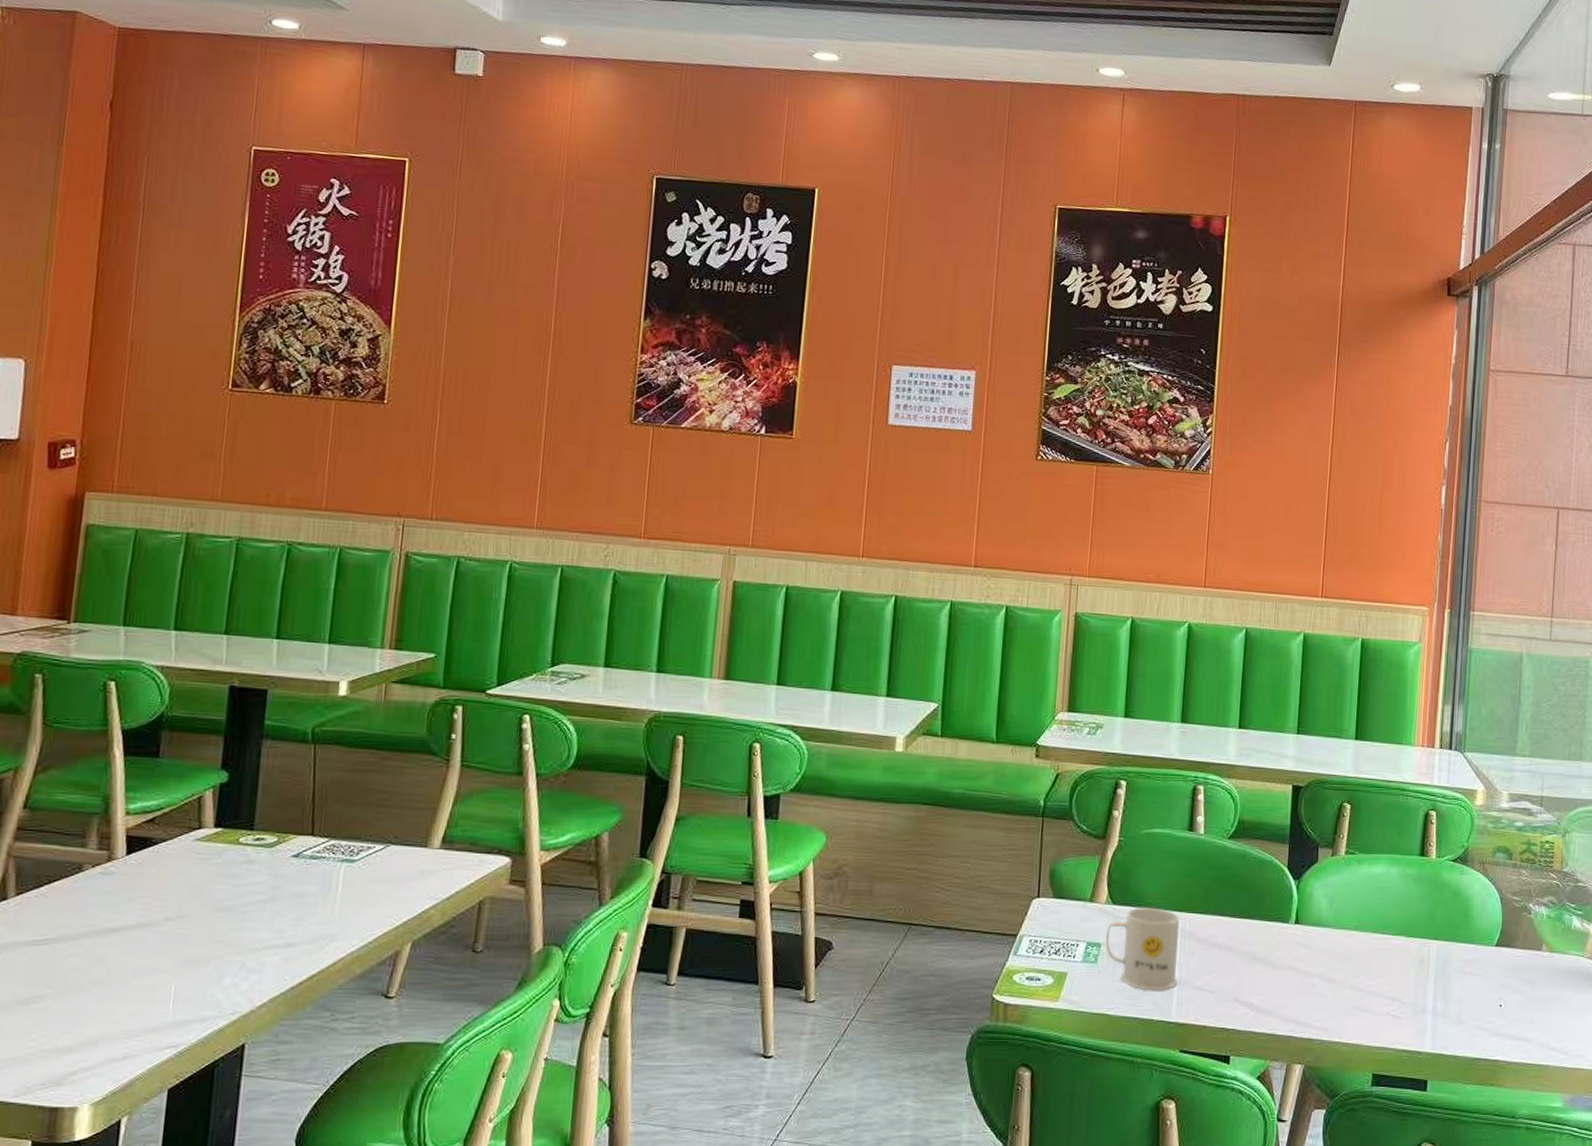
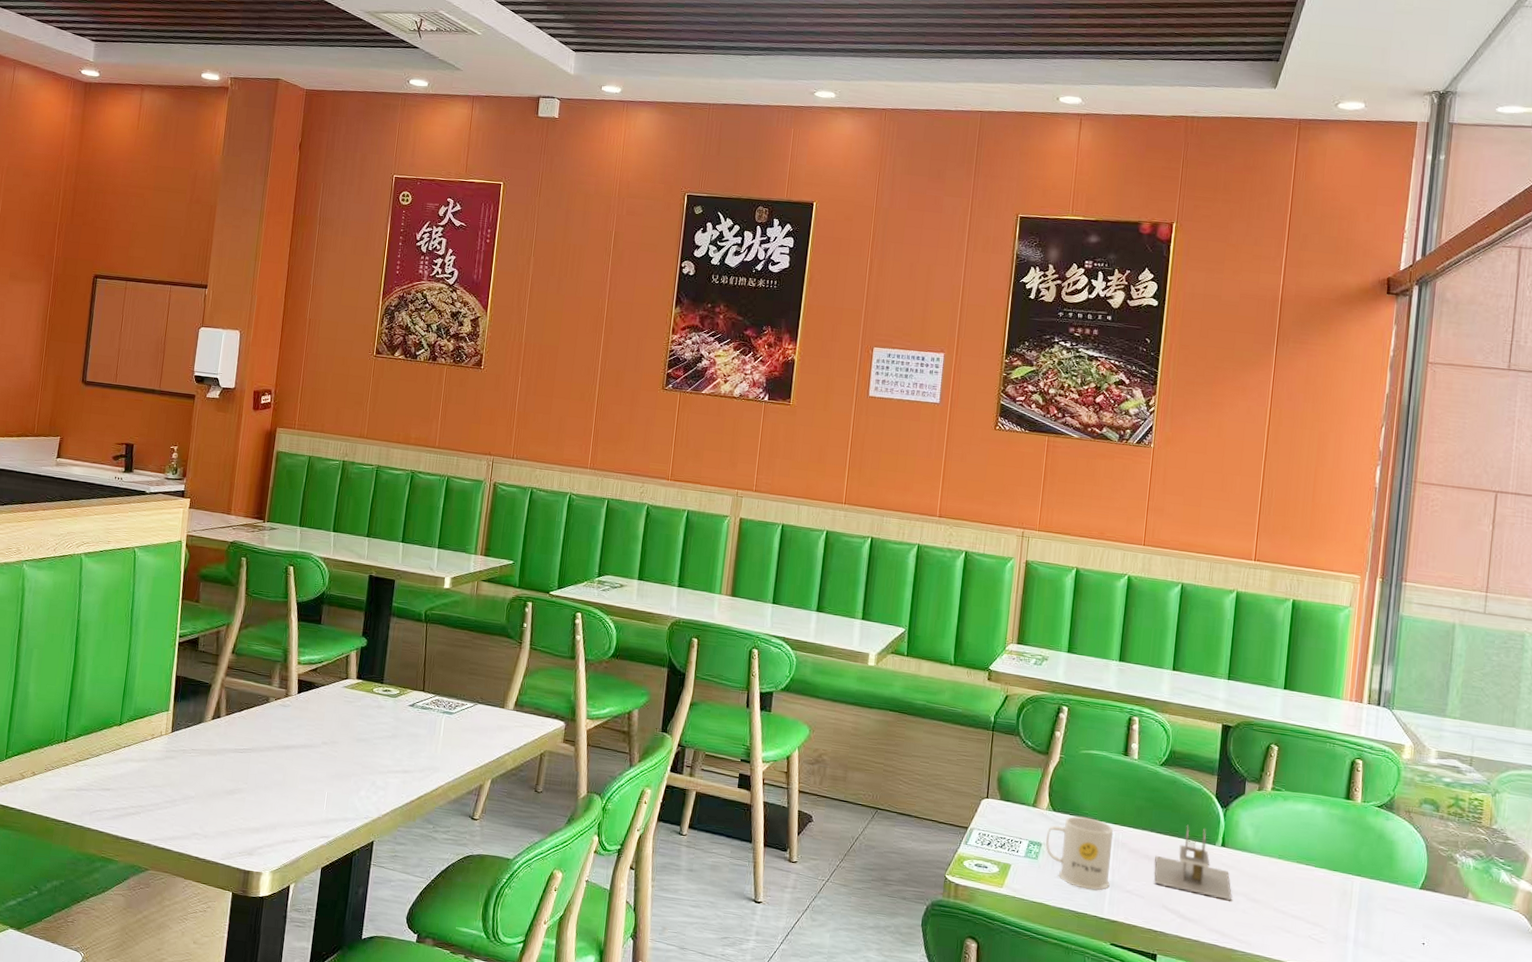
napkin holder: none [1224,903,1308,984] -> present [1154,824,1233,900]

